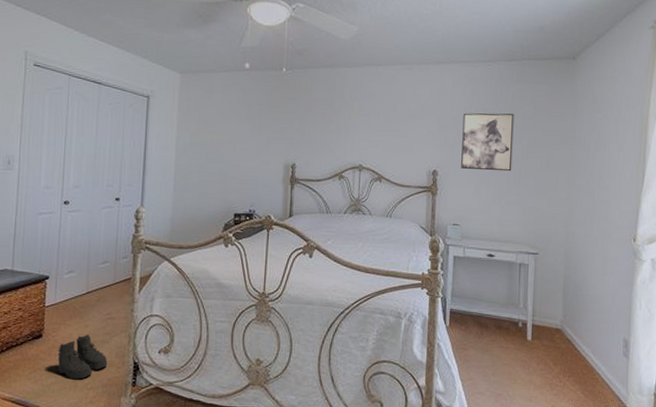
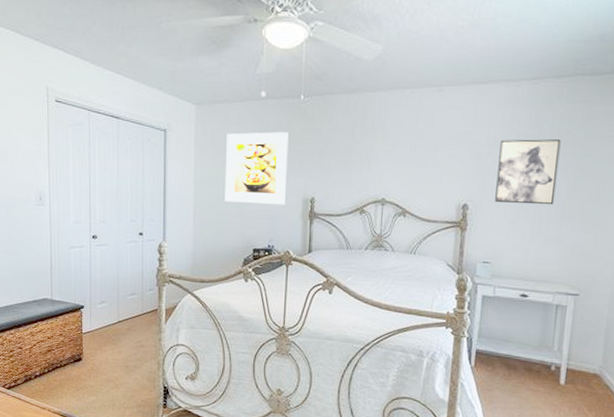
boots: present [57,334,108,380] -> none [96,359,141,400]
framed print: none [206,101,271,171] -> present [225,132,289,205]

